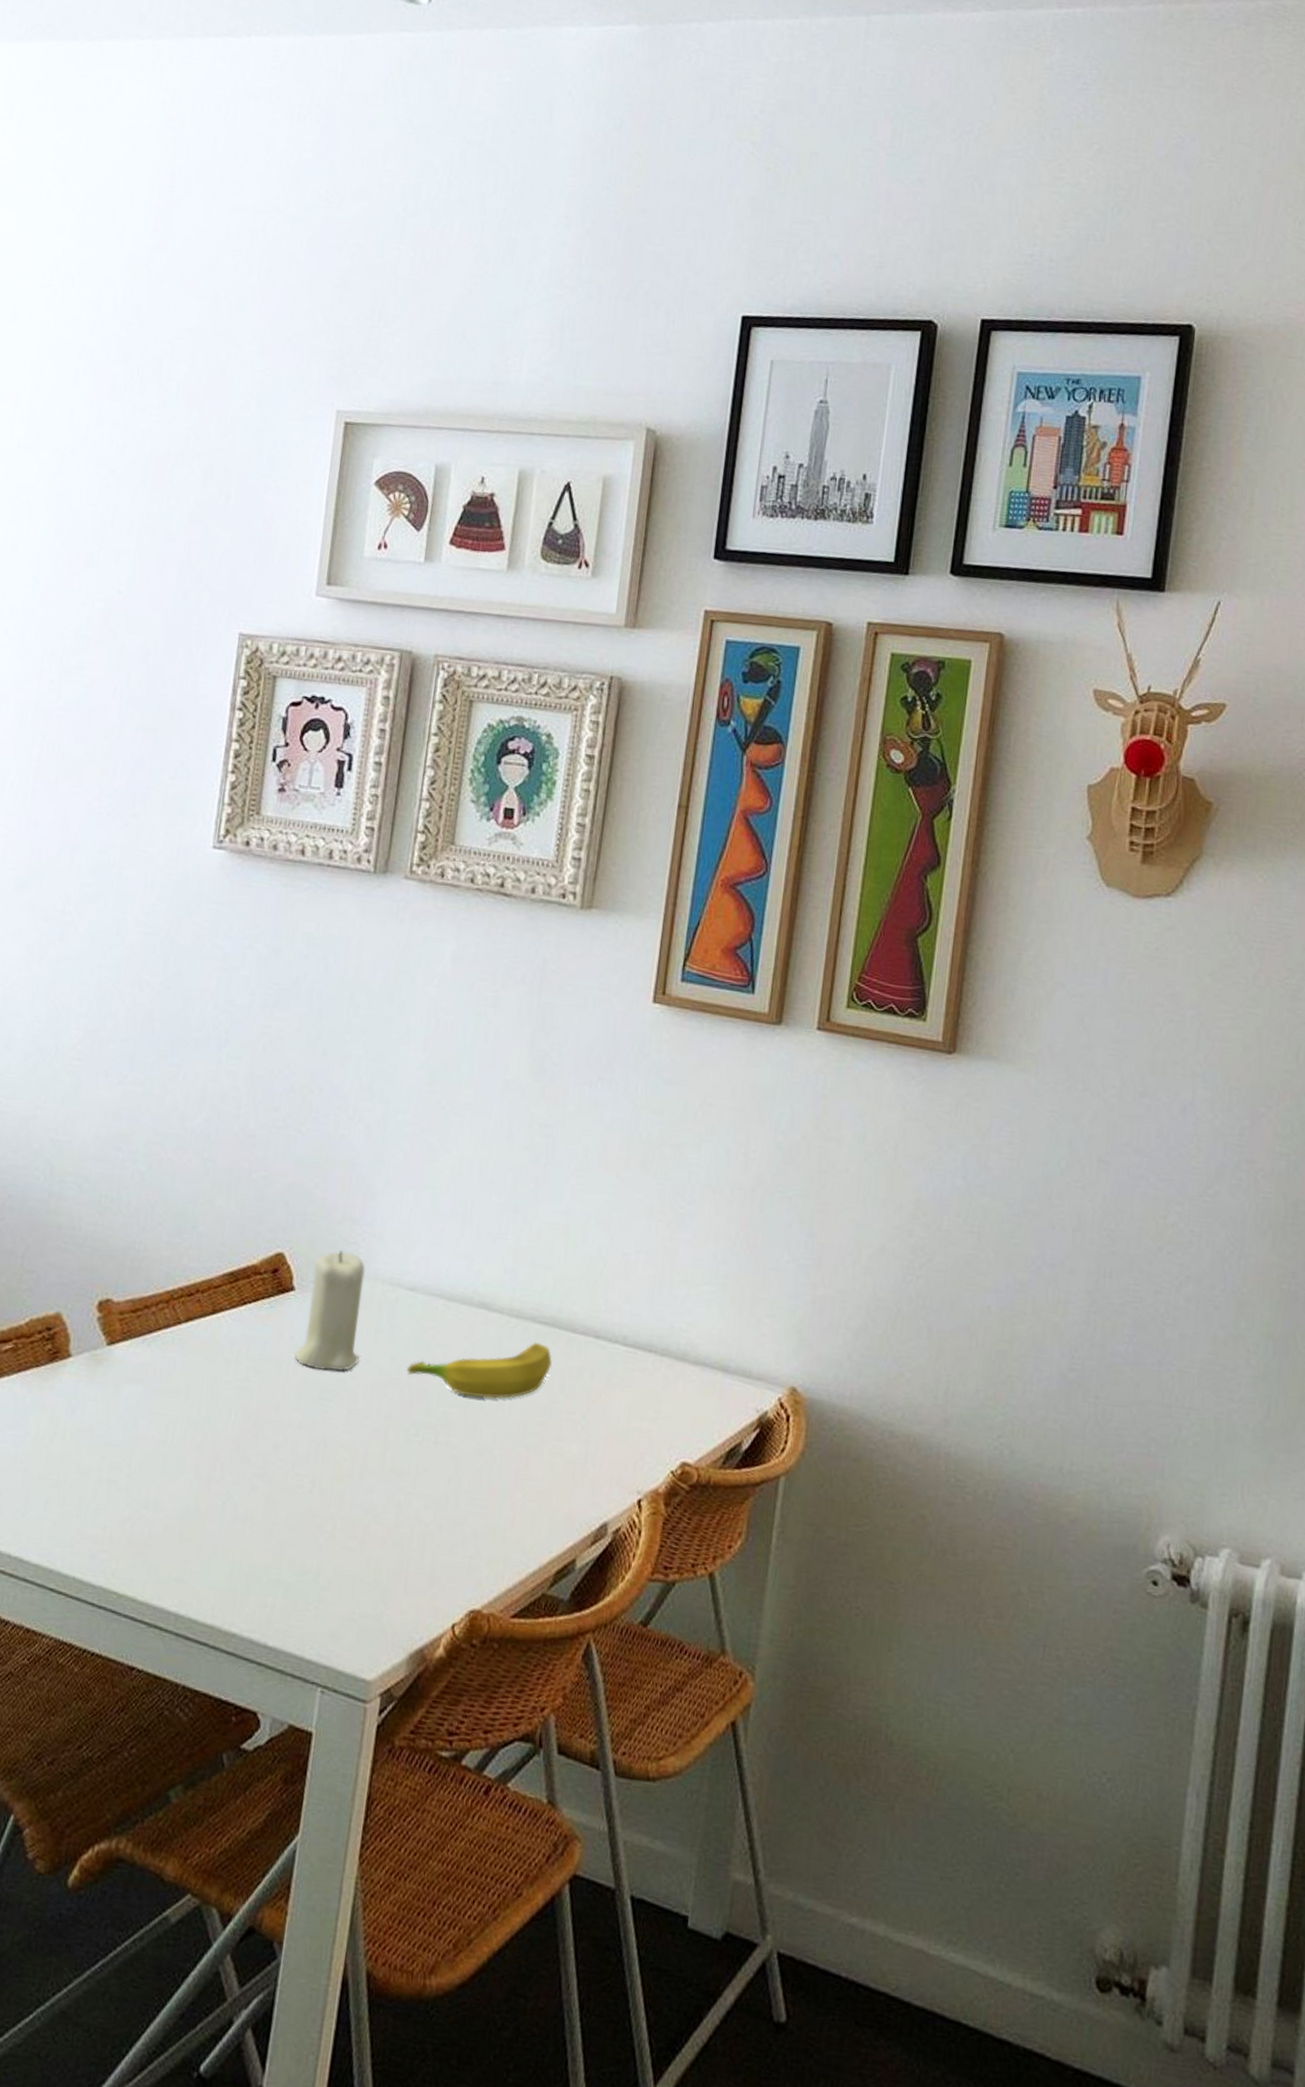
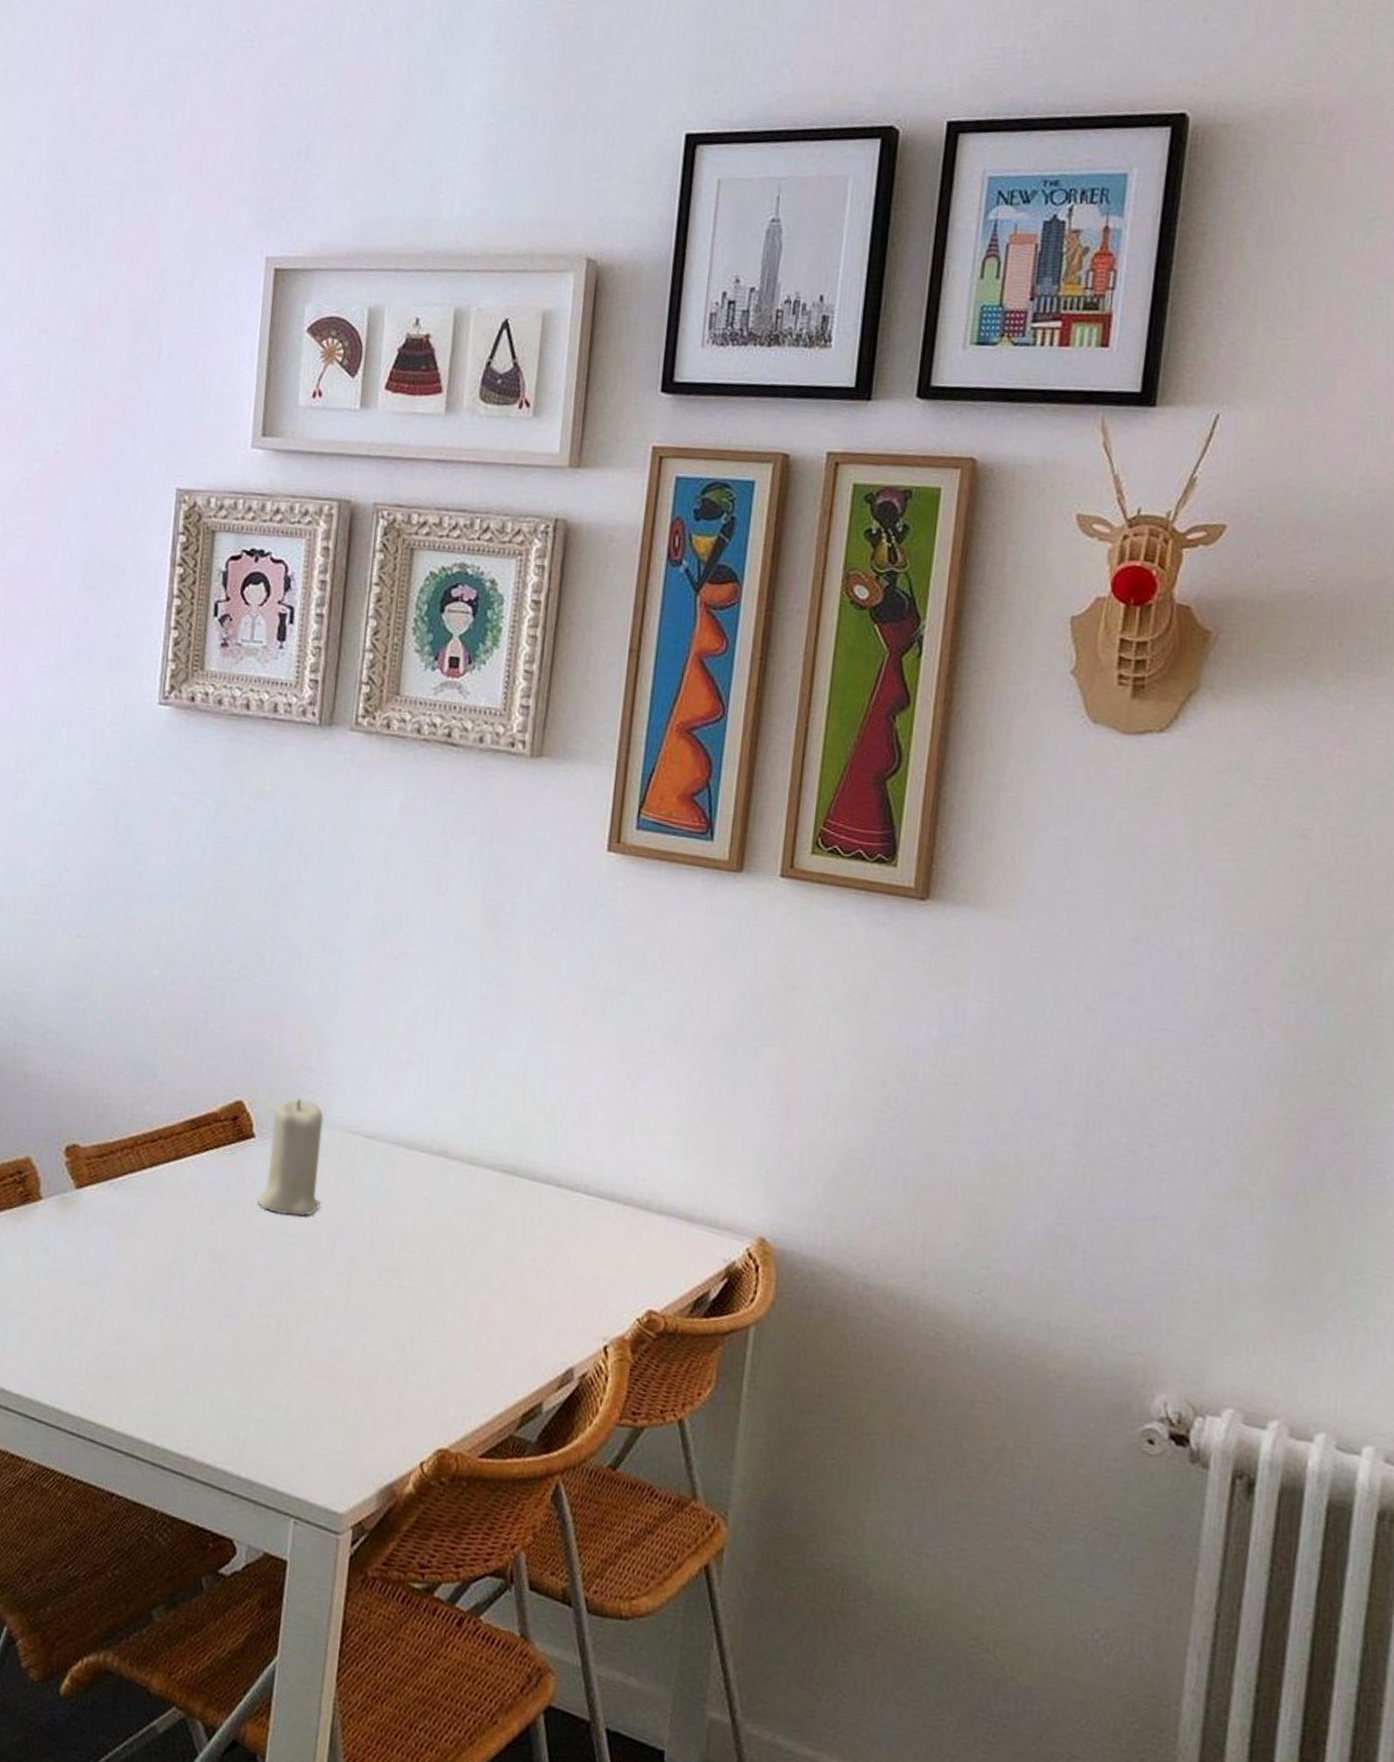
banana: present [406,1342,552,1399] -> none [367,1190,513,1245]

